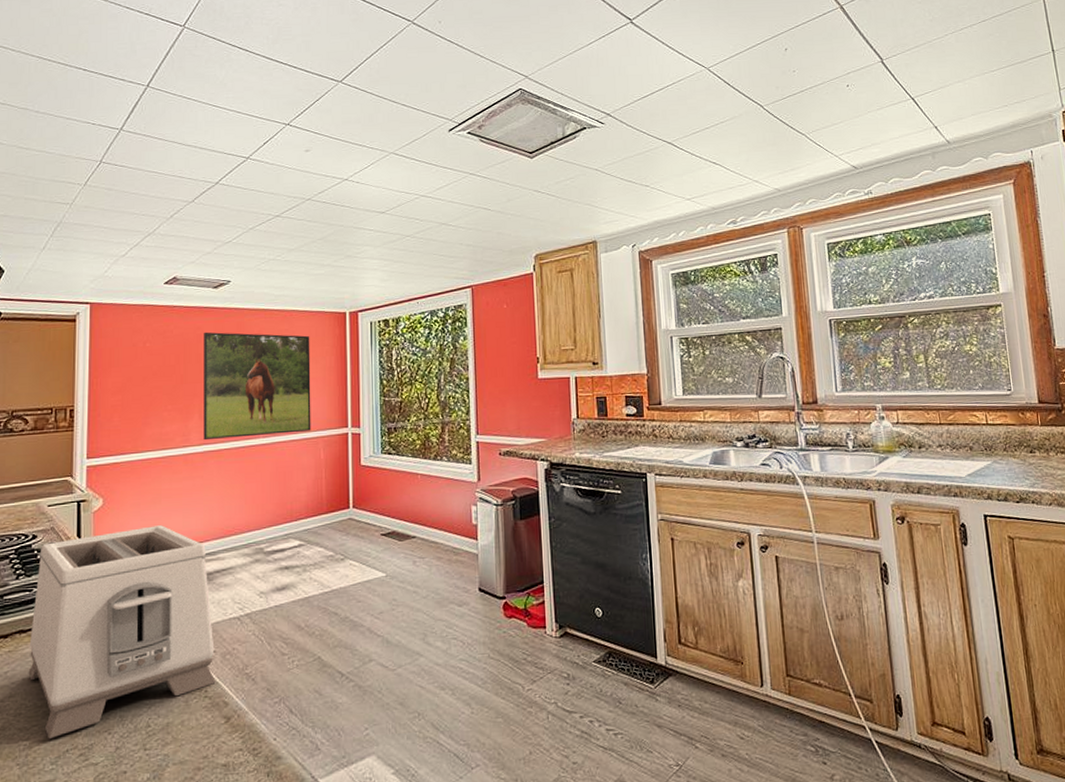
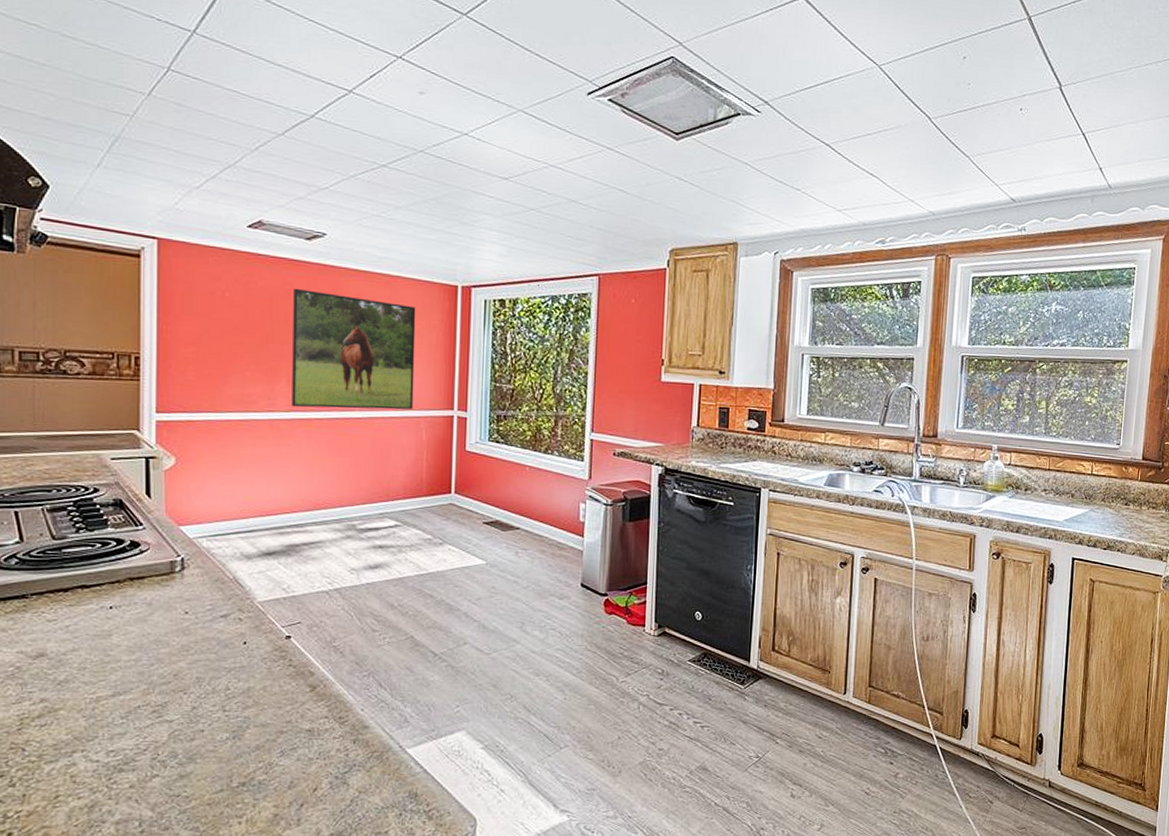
toaster: present [28,525,216,739] -> none [93,491,301,694]

